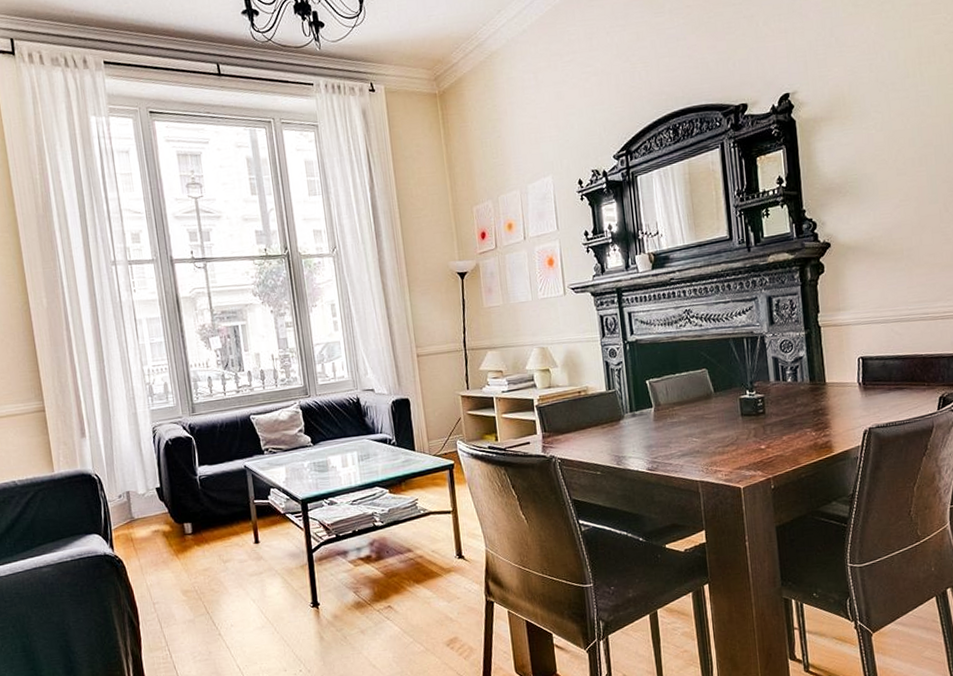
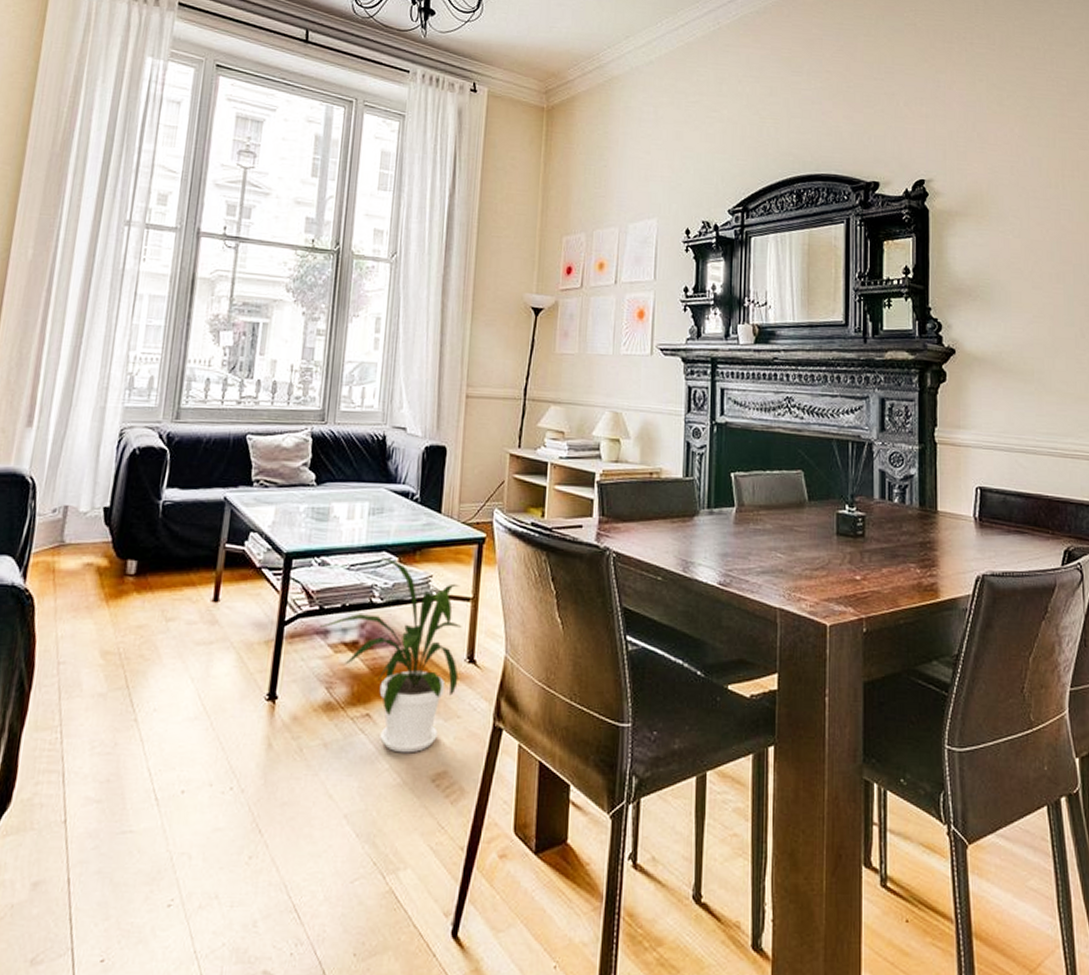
house plant: none [340,491,453,630] -> present [320,557,462,753]

